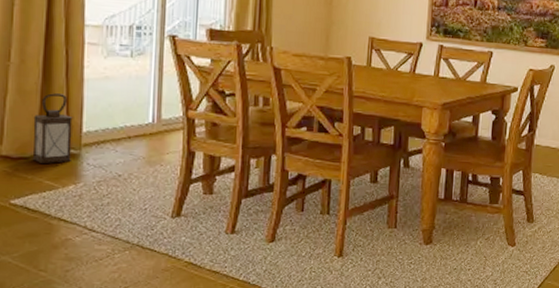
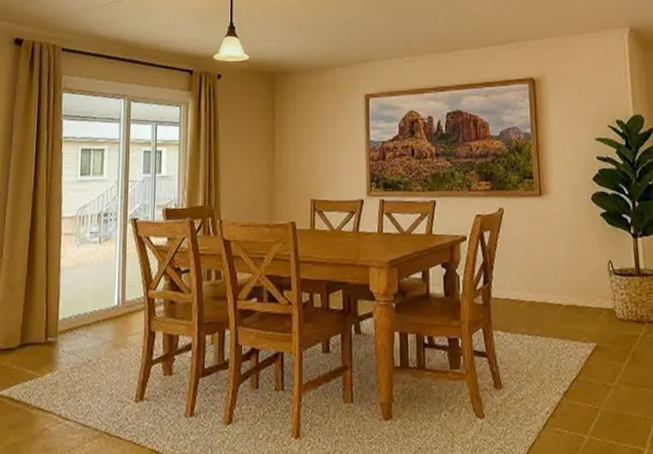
lantern: present [32,93,74,164] -> none [17,284,52,354]

